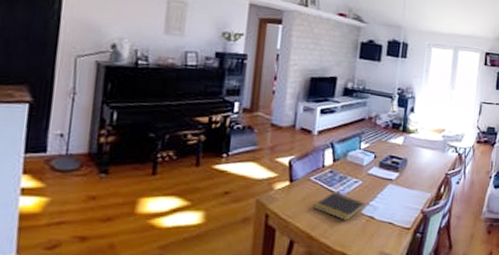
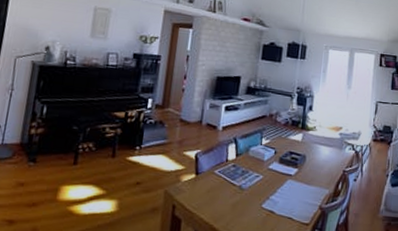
notepad: present [313,192,366,220] -> none [216,185,266,214]

